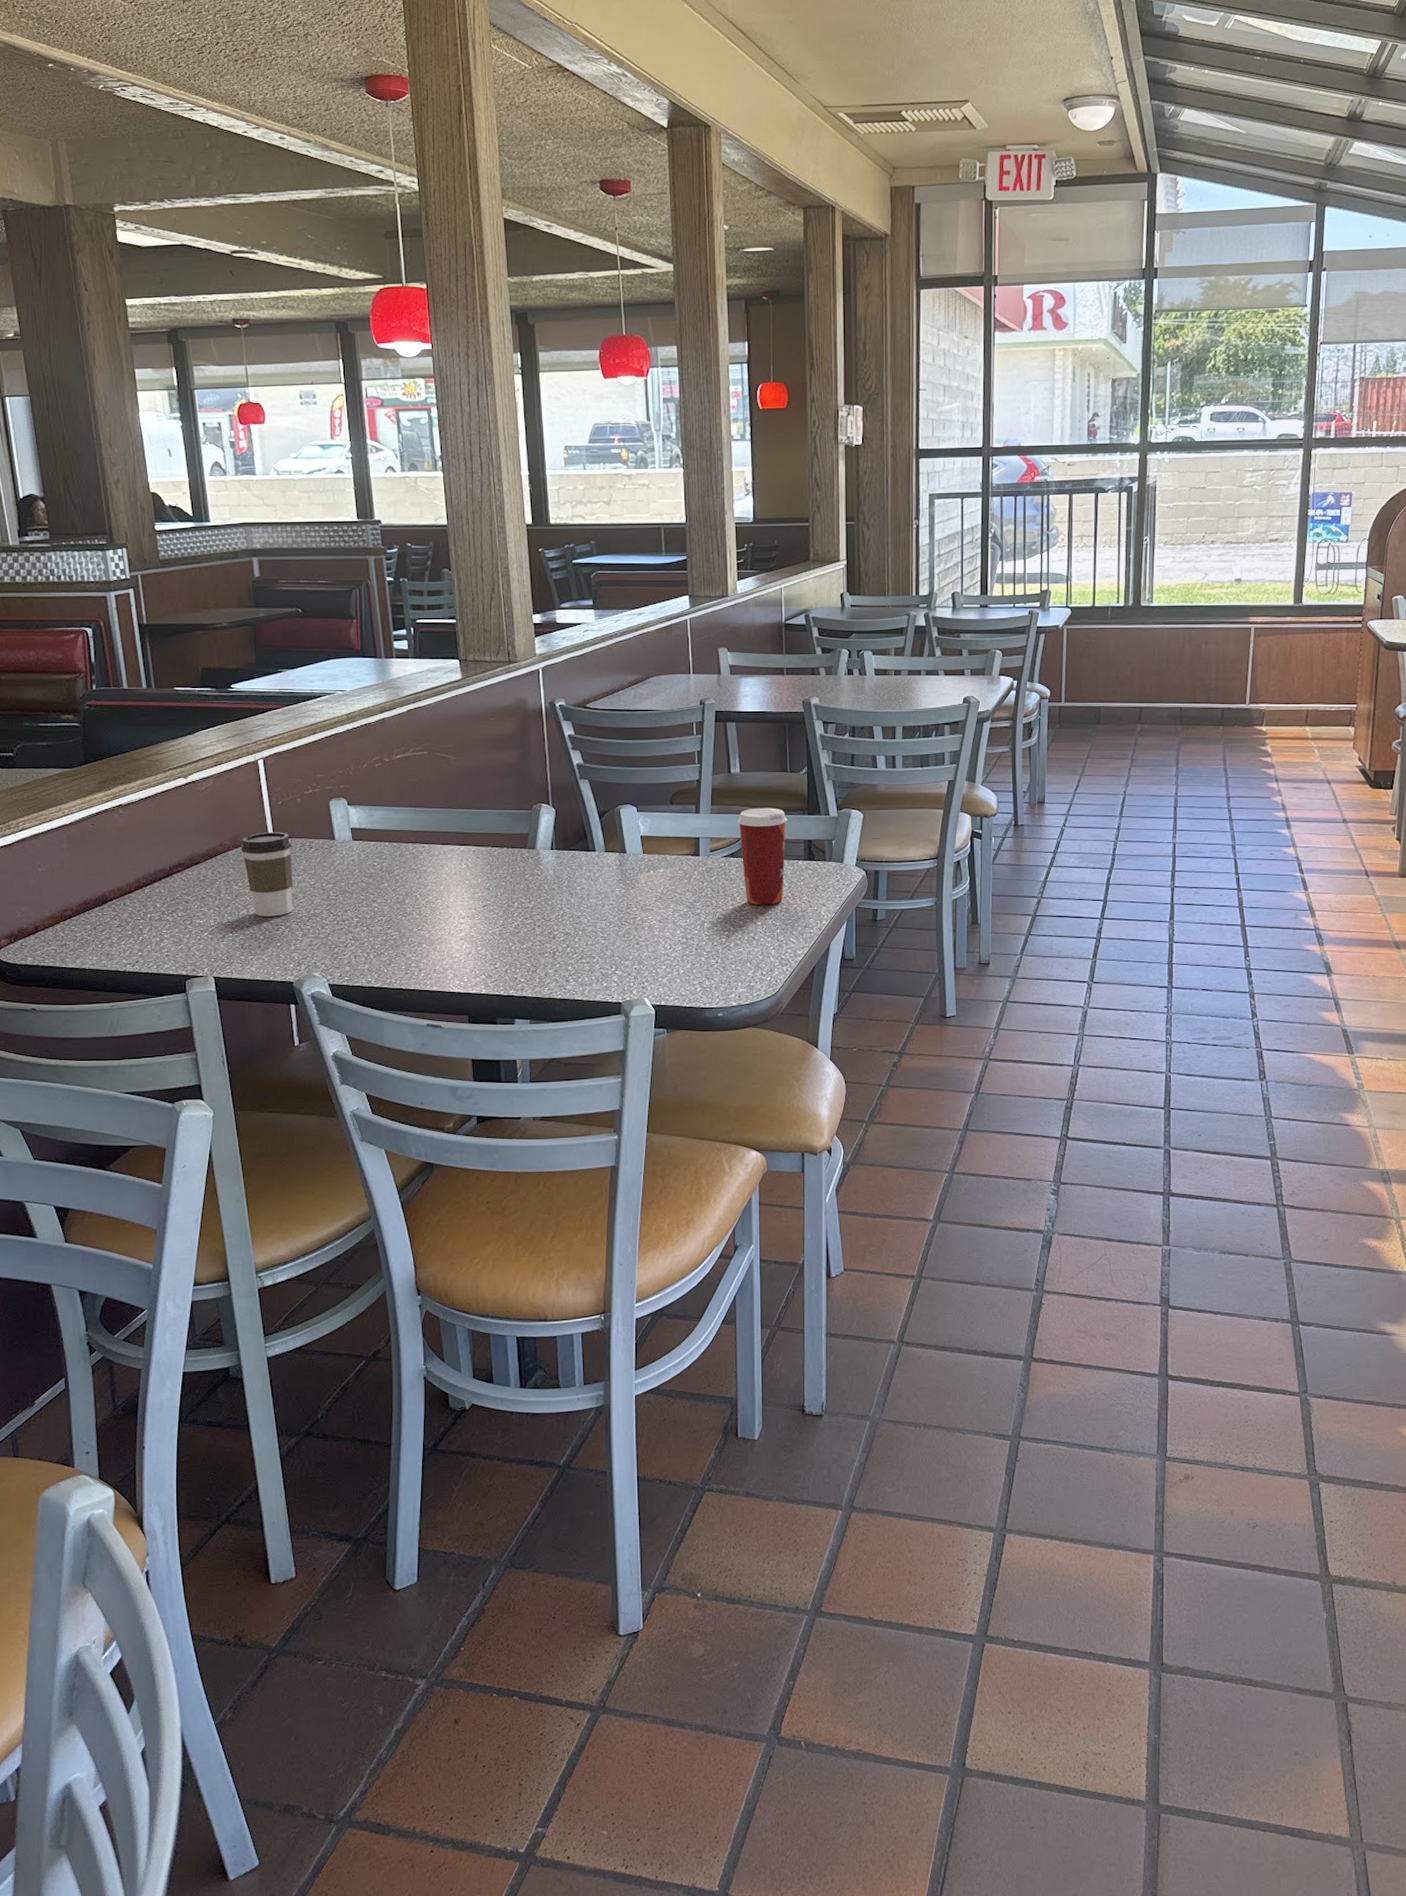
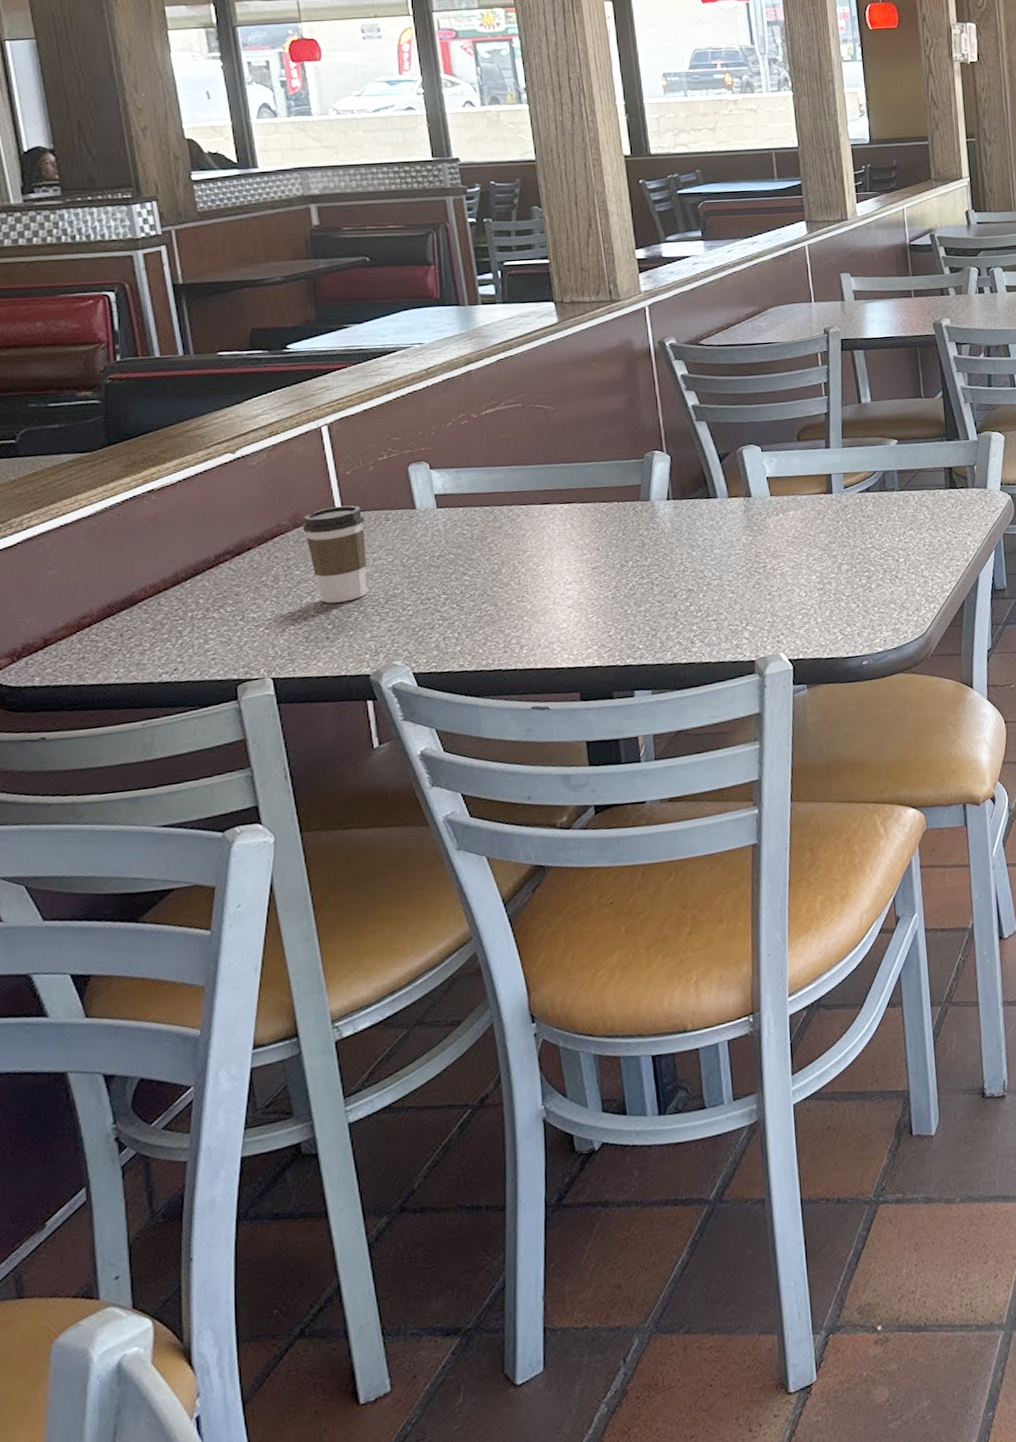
paper cup: present [737,807,788,905] -> none [871,436,926,541]

